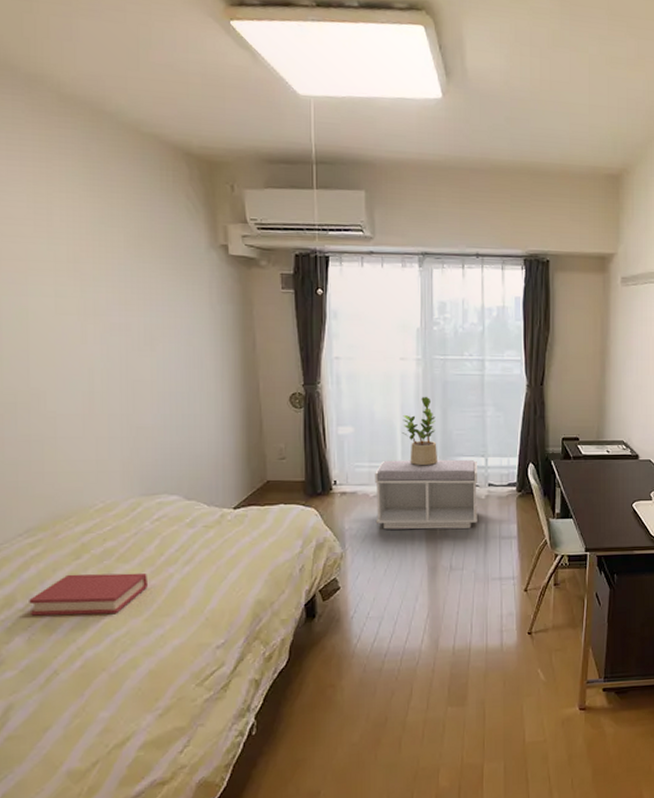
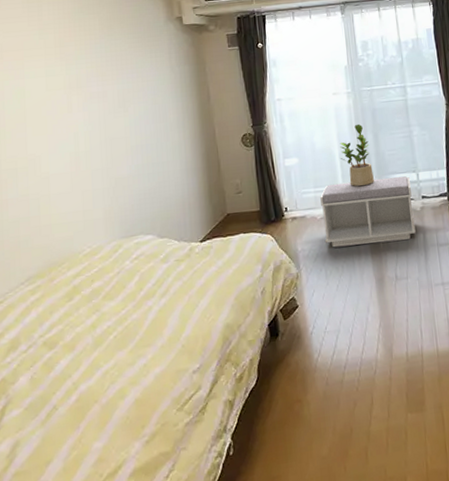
hardback book: present [29,573,147,616] -> none [31,308,130,357]

